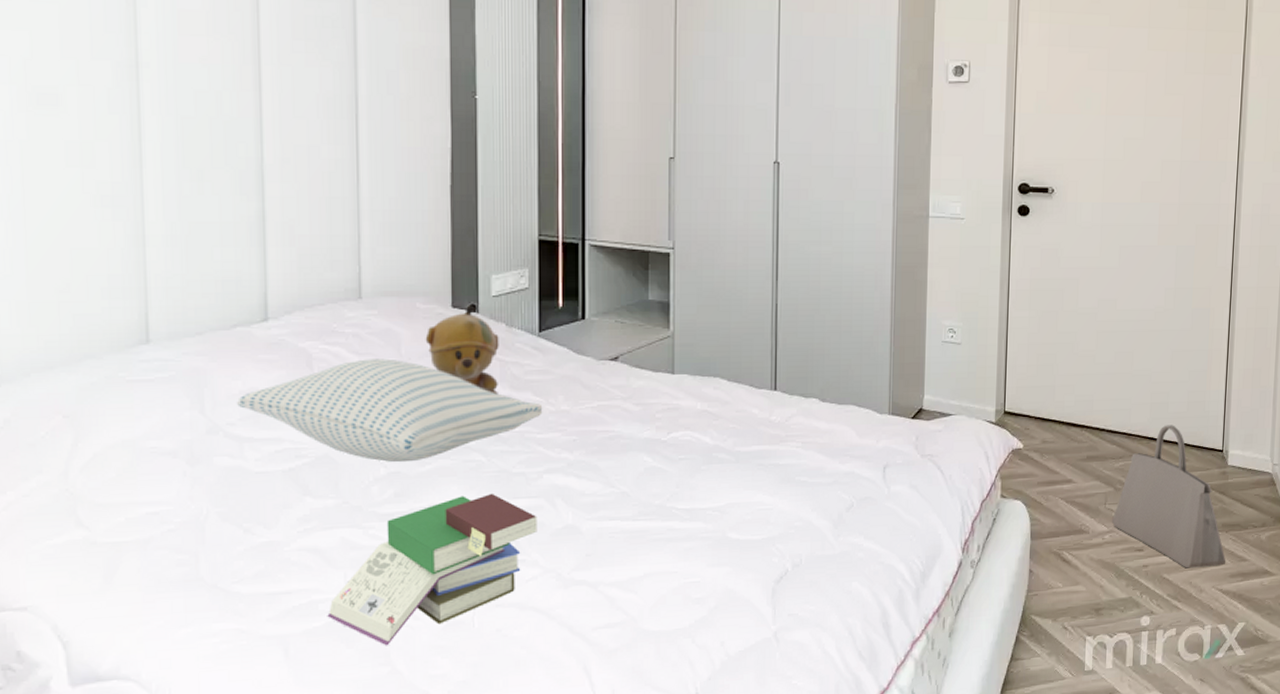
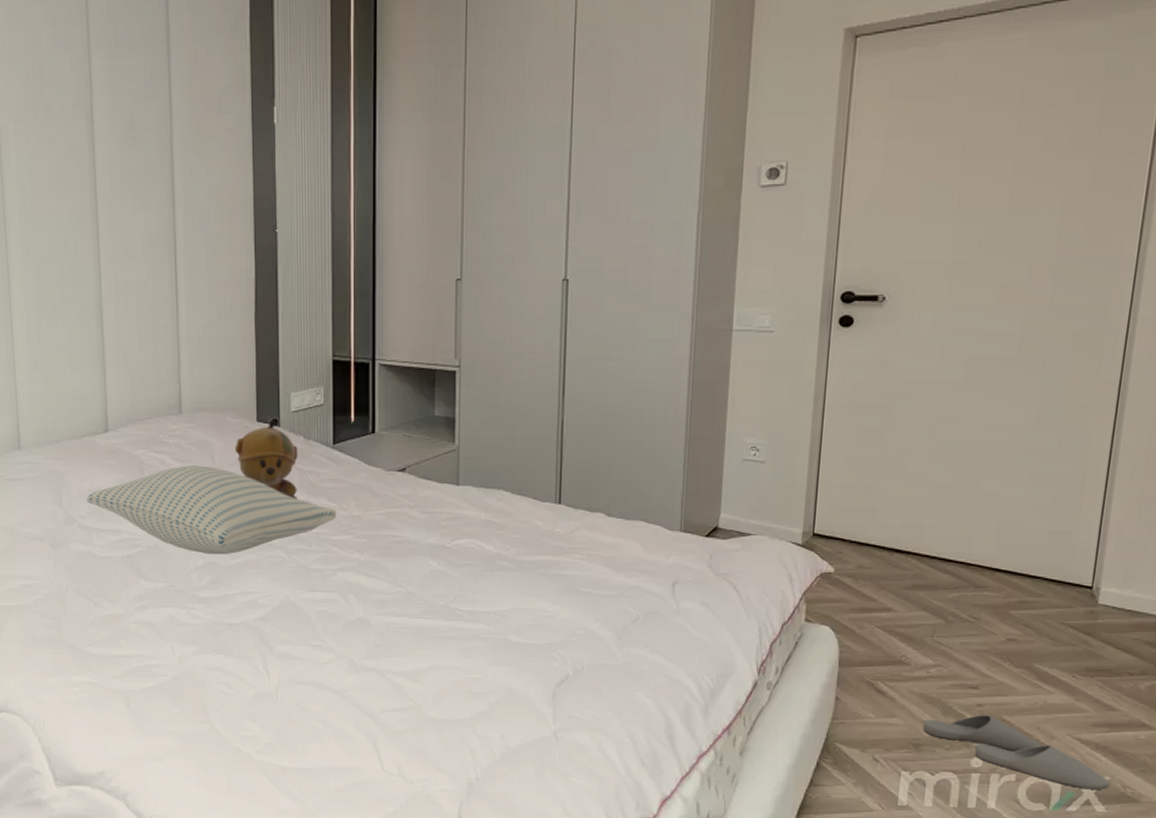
book: present [327,493,537,646] -> none [159,585,332,708]
slippers: none [1102,575,1246,636] -> present [923,715,1110,790]
handbag: present [1111,425,1226,569] -> none [939,556,1088,713]

